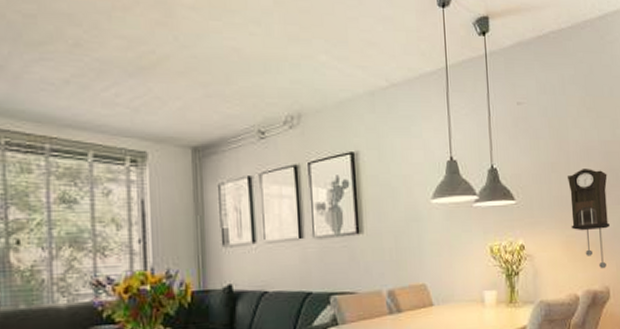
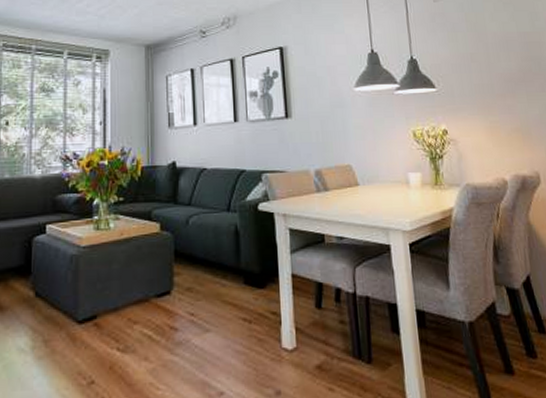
pendulum clock: present [566,169,610,269] -> none [487,58,535,155]

